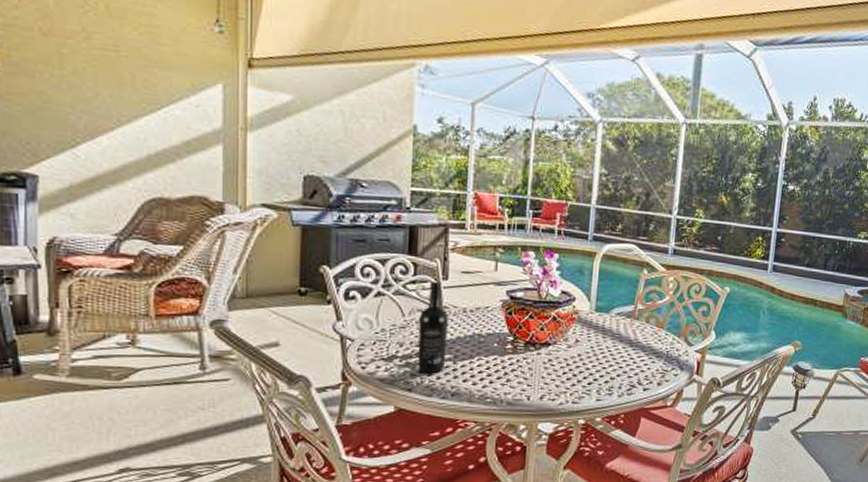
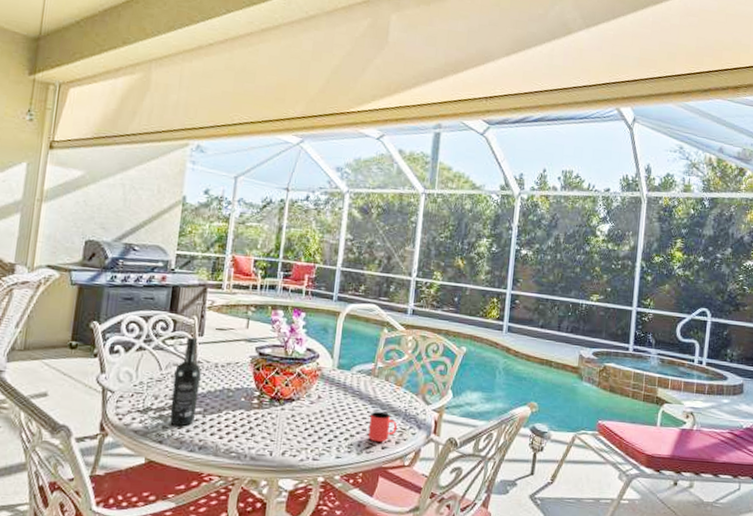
cup: none [629,353,659,384] -> present [368,411,397,443]

